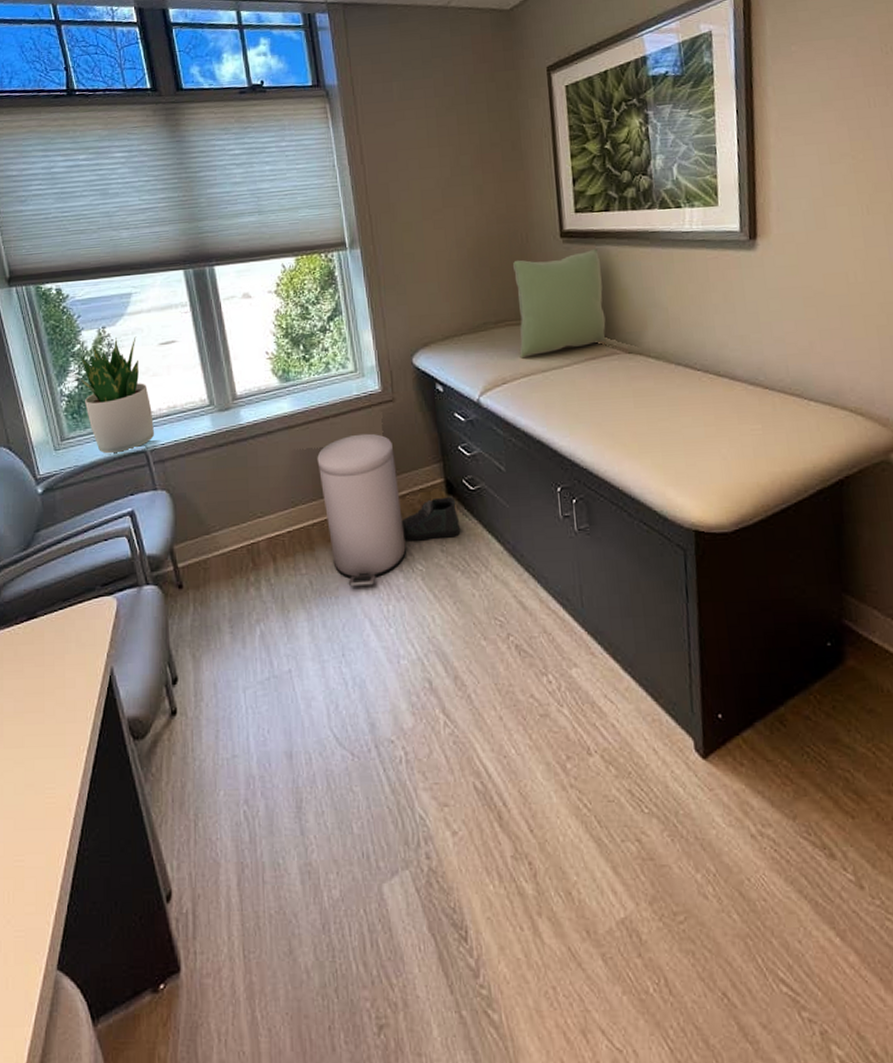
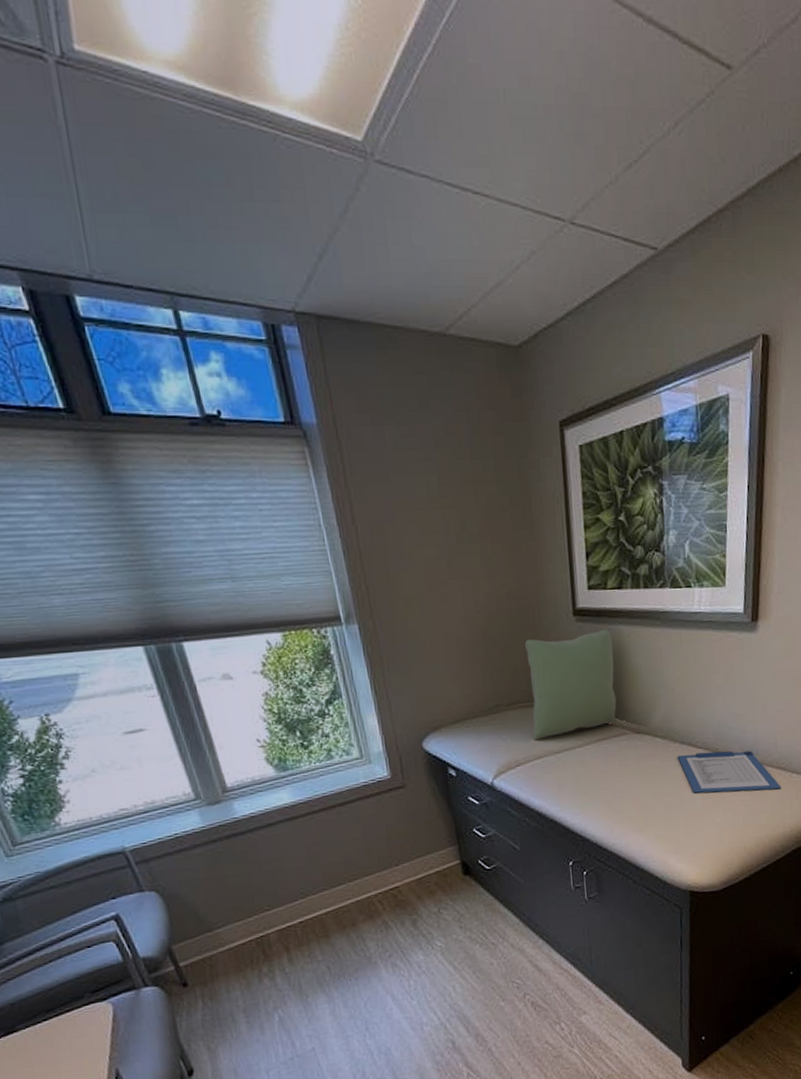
planter: present [76,336,154,454] -> none [20,725,132,858]
pedal bin: present [317,433,407,587] -> none [325,820,425,968]
shoe: present [401,496,461,542] -> none [418,877,478,921]
clipboard: none [673,374,798,420] -> present [677,750,782,794]

